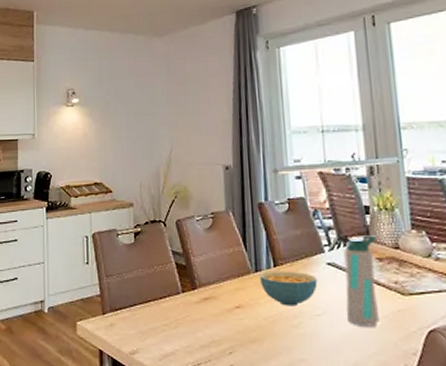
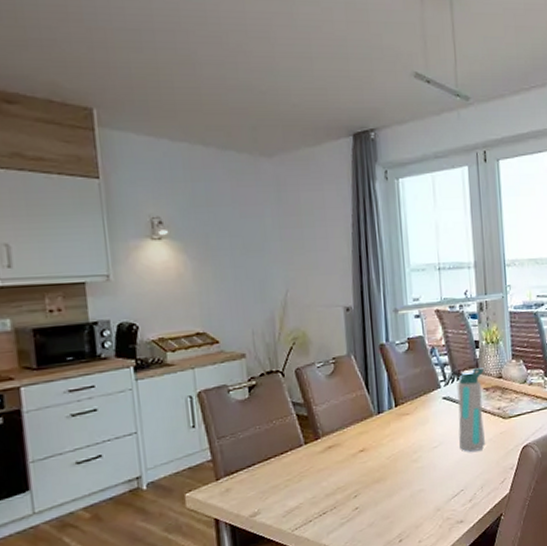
cereal bowl: present [259,271,318,307] -> none [381,408,435,443]

